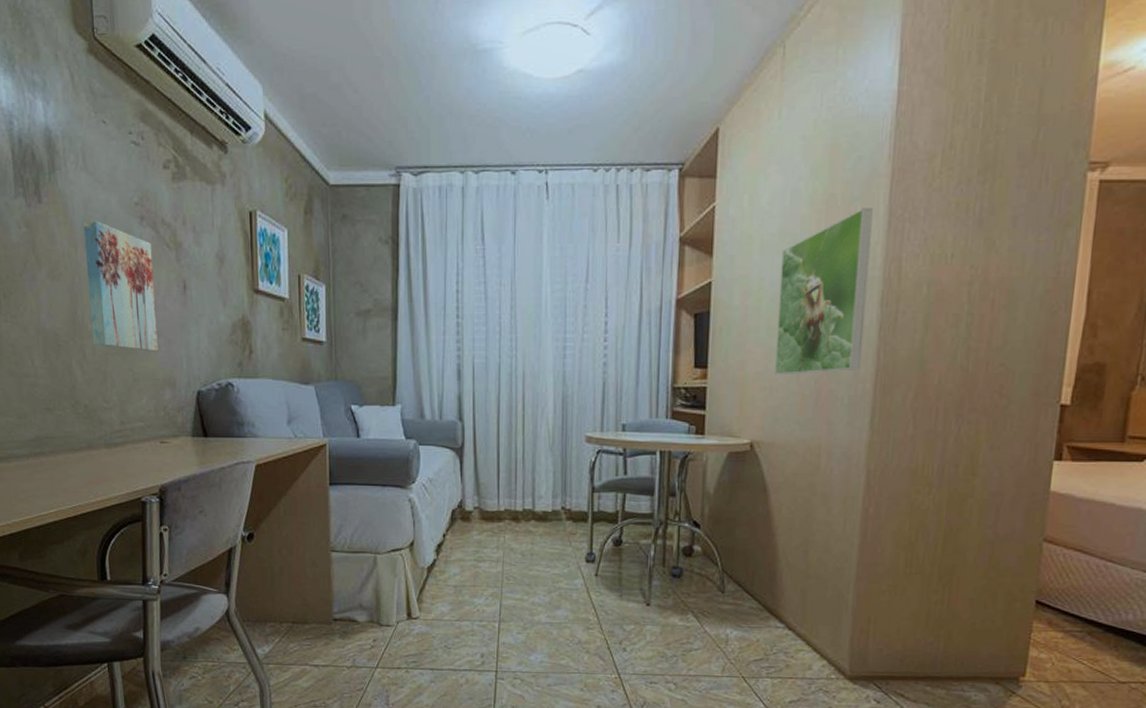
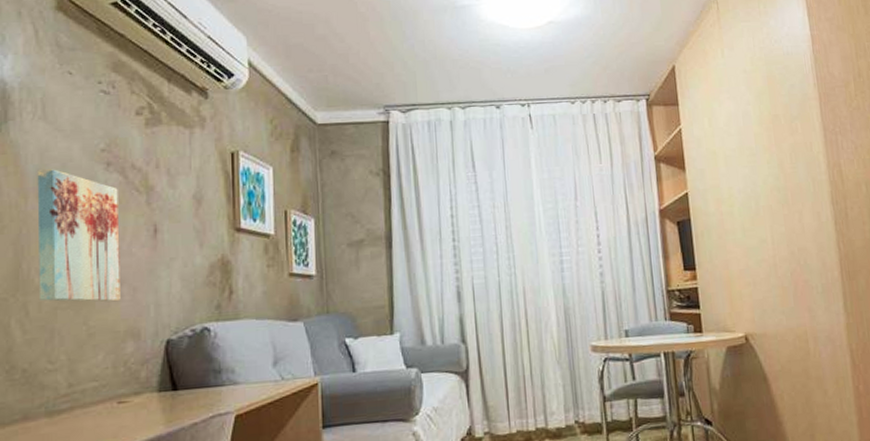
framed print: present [775,208,873,374] -> none [743,125,827,270]

